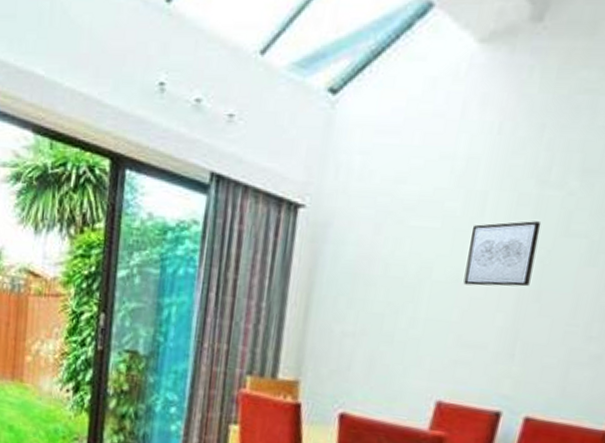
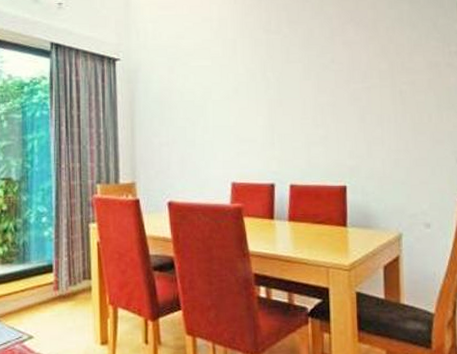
wall art: present [463,221,542,287] -> none [231,55,273,100]

